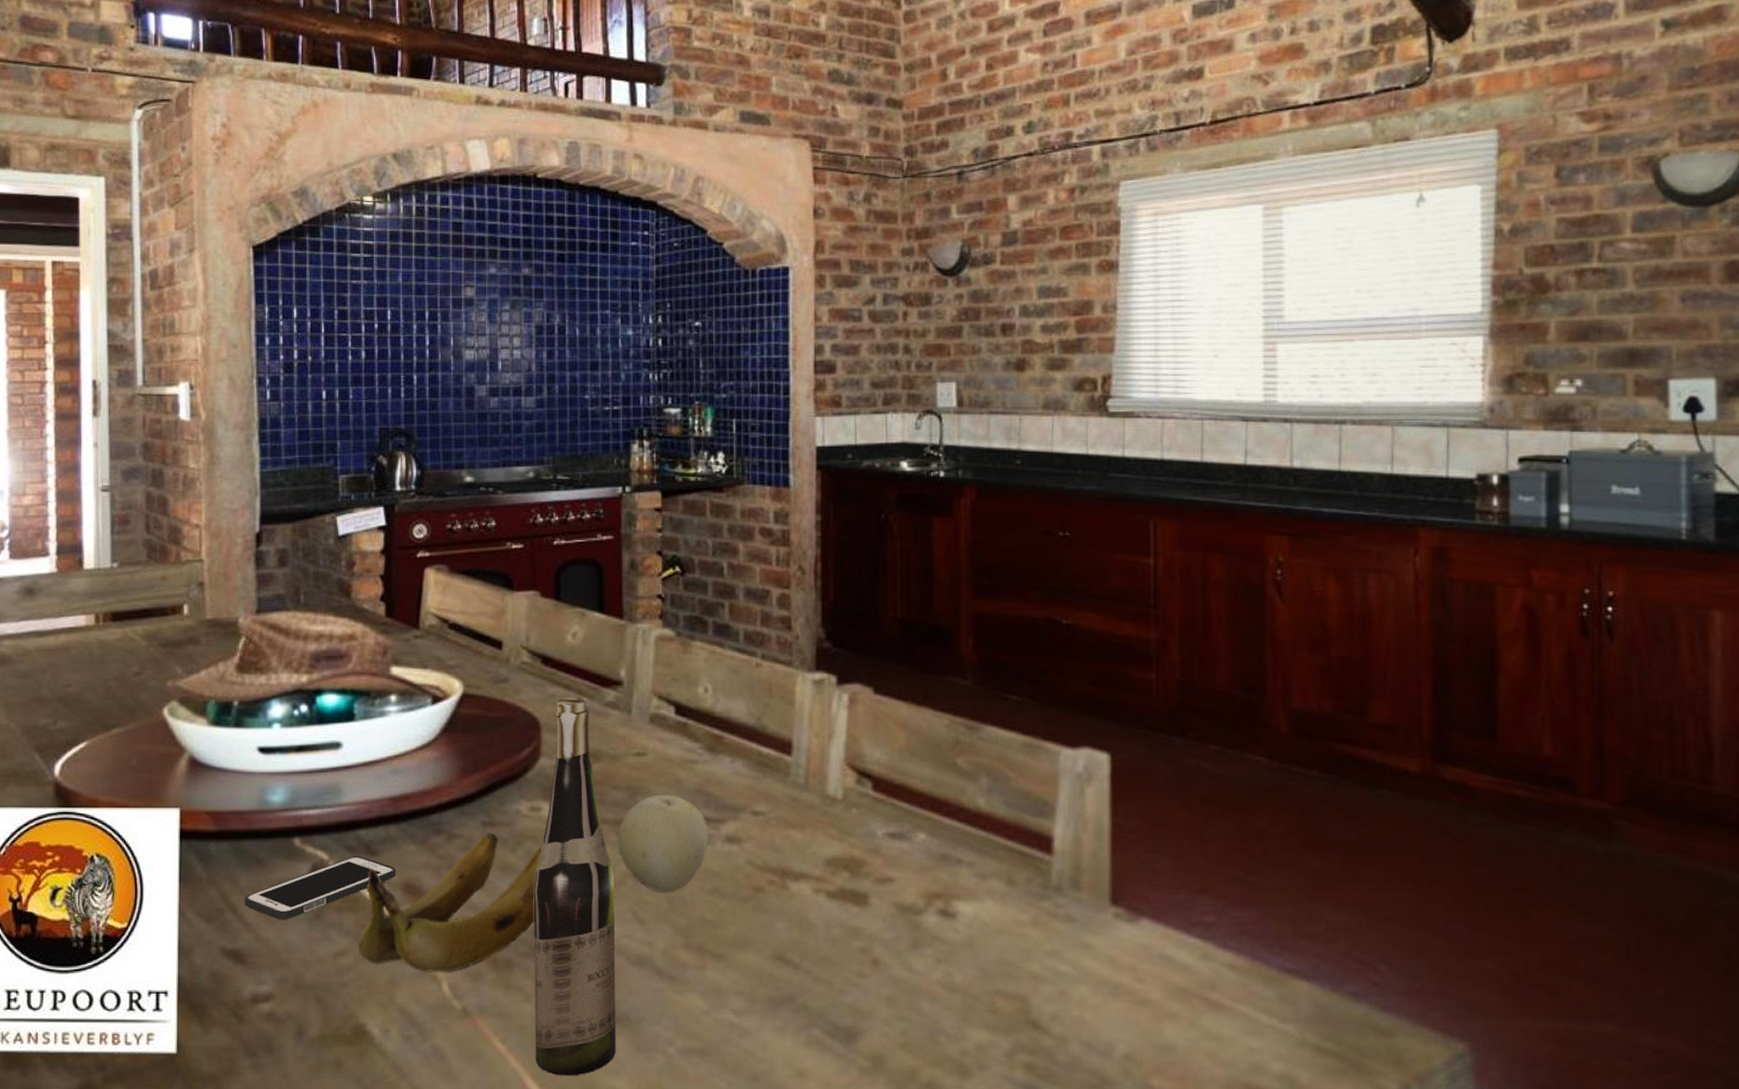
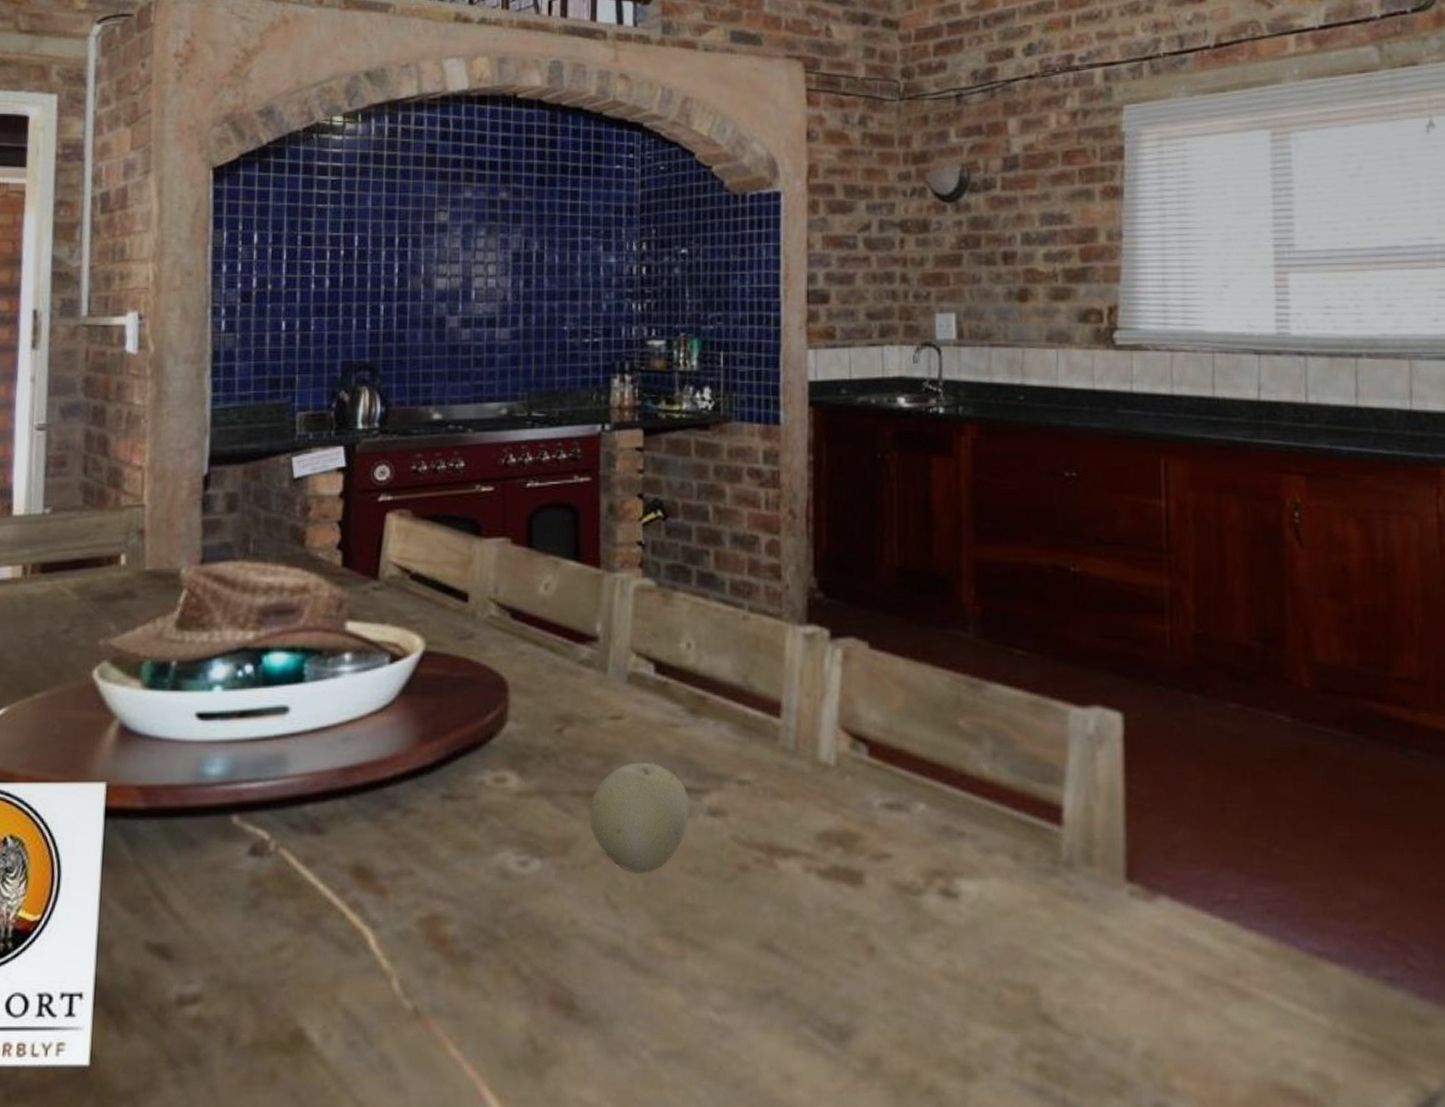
cell phone: present [244,855,397,920] -> none [173,834,345,909]
banana: present [357,832,544,972] -> none [298,806,509,967]
wine bottle: present [533,697,616,1076] -> none [494,654,586,1086]

